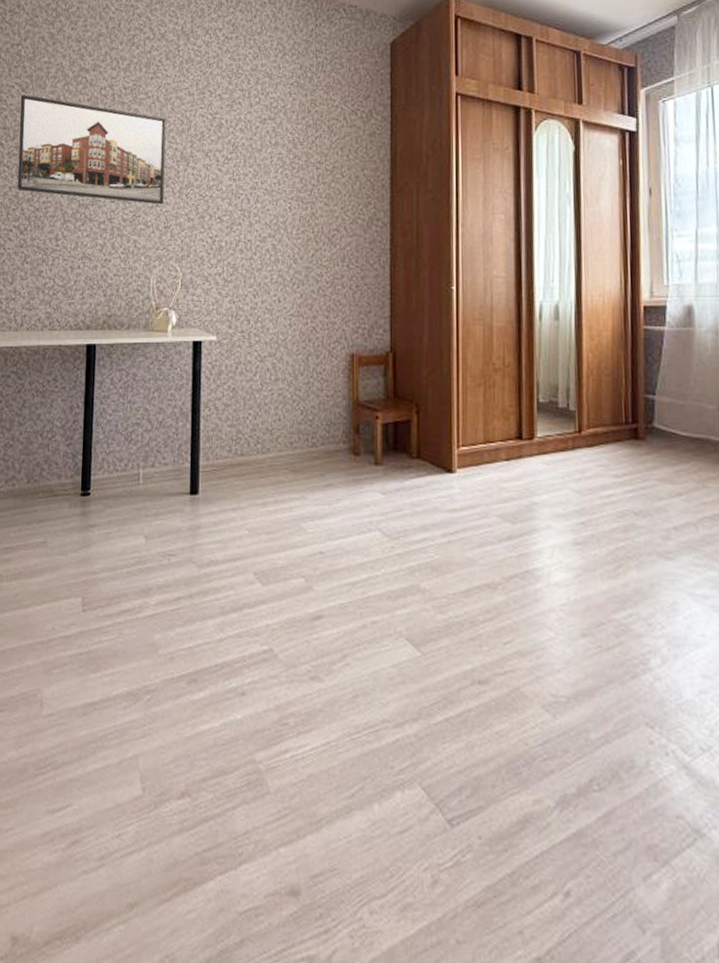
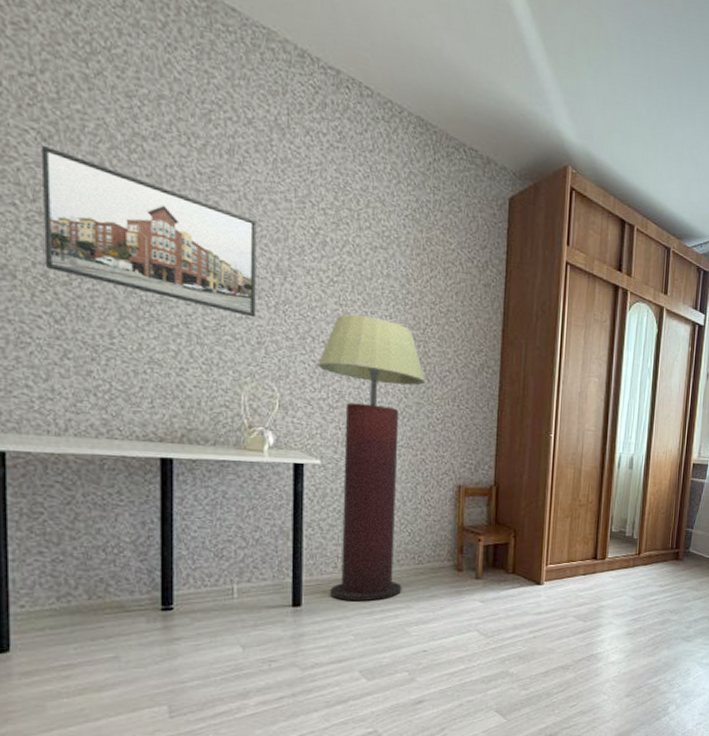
floor lamp: none [214,186,314,490] -> present [318,314,426,602]

